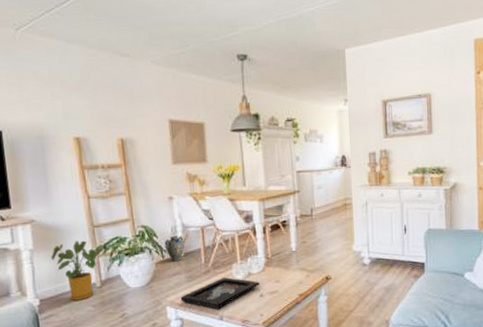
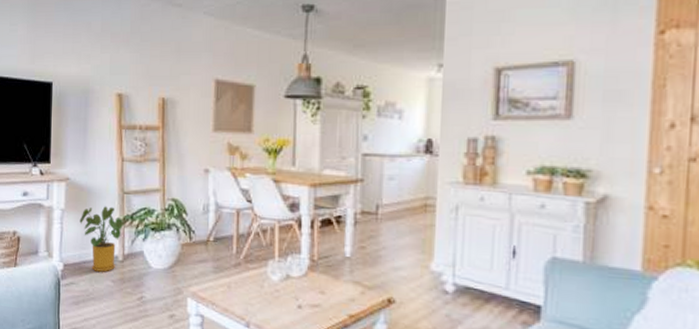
ceramic jug: present [164,235,186,261] -> none [194,214,217,246]
decorative tray: present [180,277,260,309] -> none [204,275,299,313]

